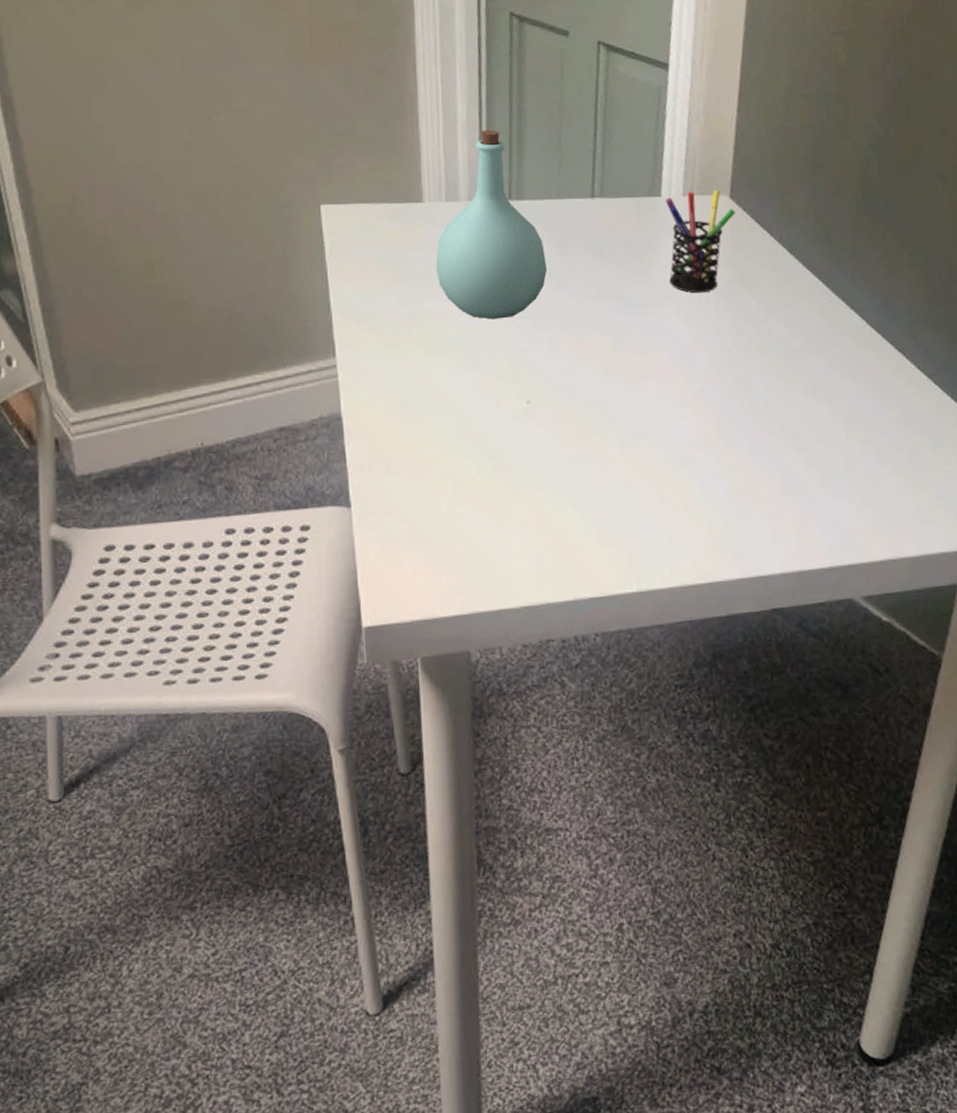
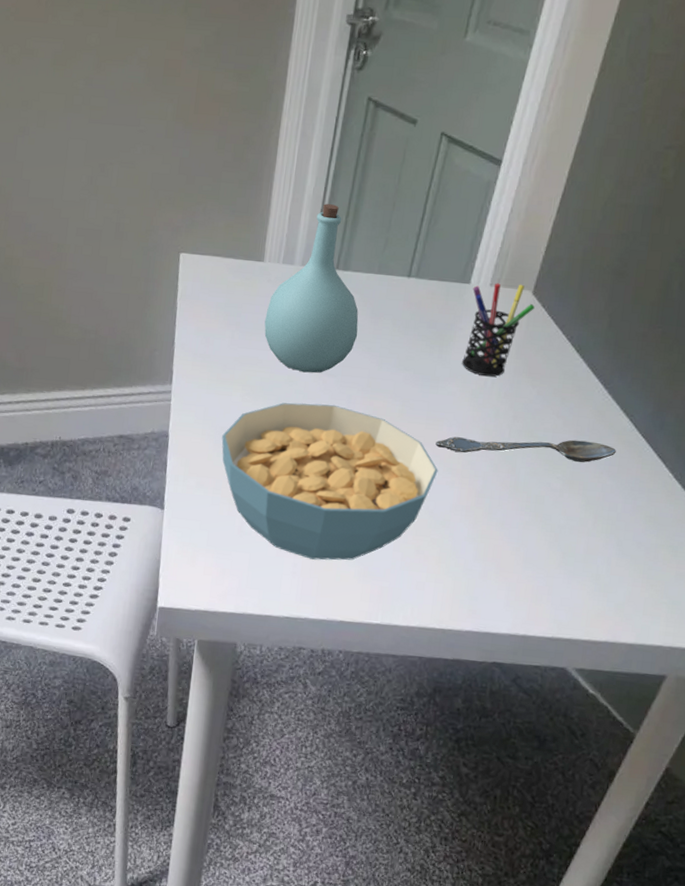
cereal bowl: none [408,350,668,533] -> present [221,402,438,560]
spoon: none [658,345,853,380] -> present [435,436,616,463]

